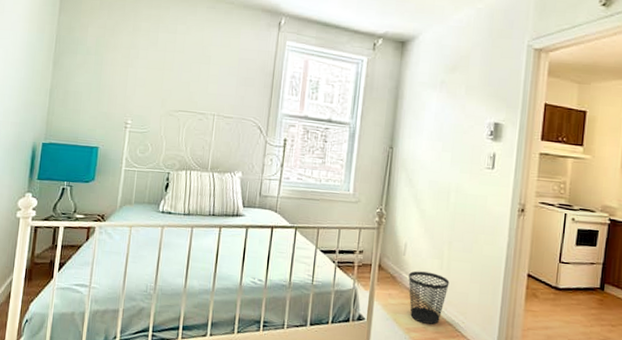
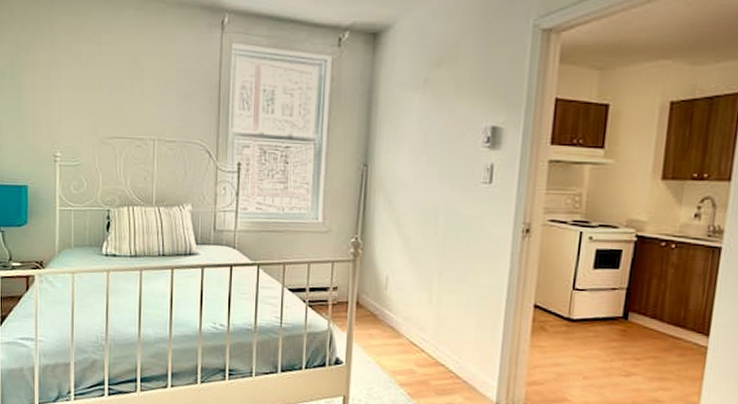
wastebasket: present [408,271,450,325] -> none [392,307,441,366]

